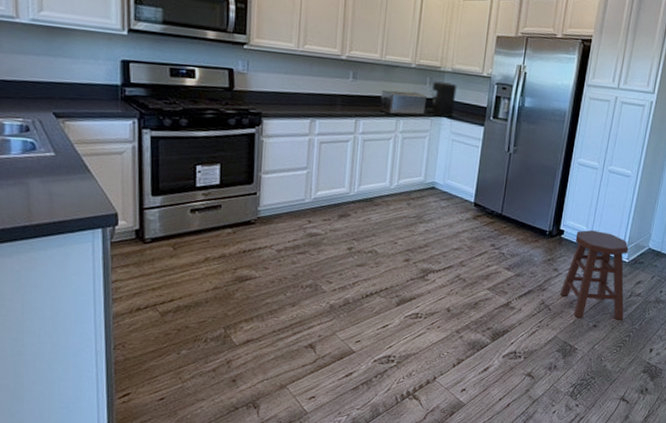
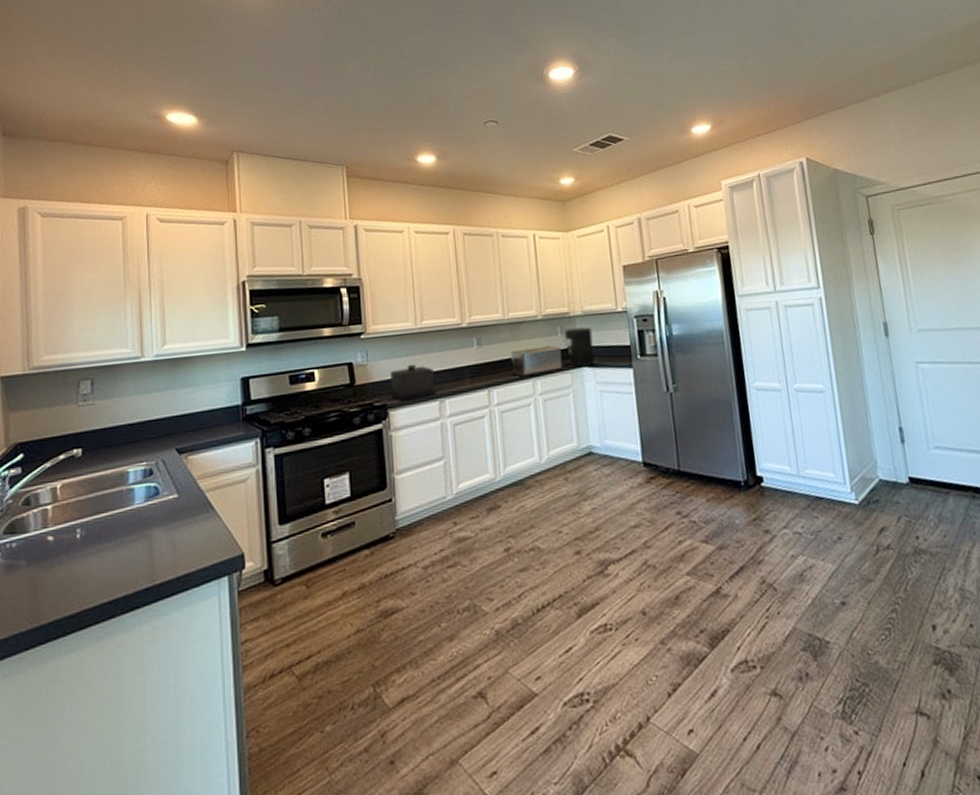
canister: none [267,82,309,115] -> present [390,364,435,403]
stool: present [559,230,629,320] -> none [779,468,880,596]

